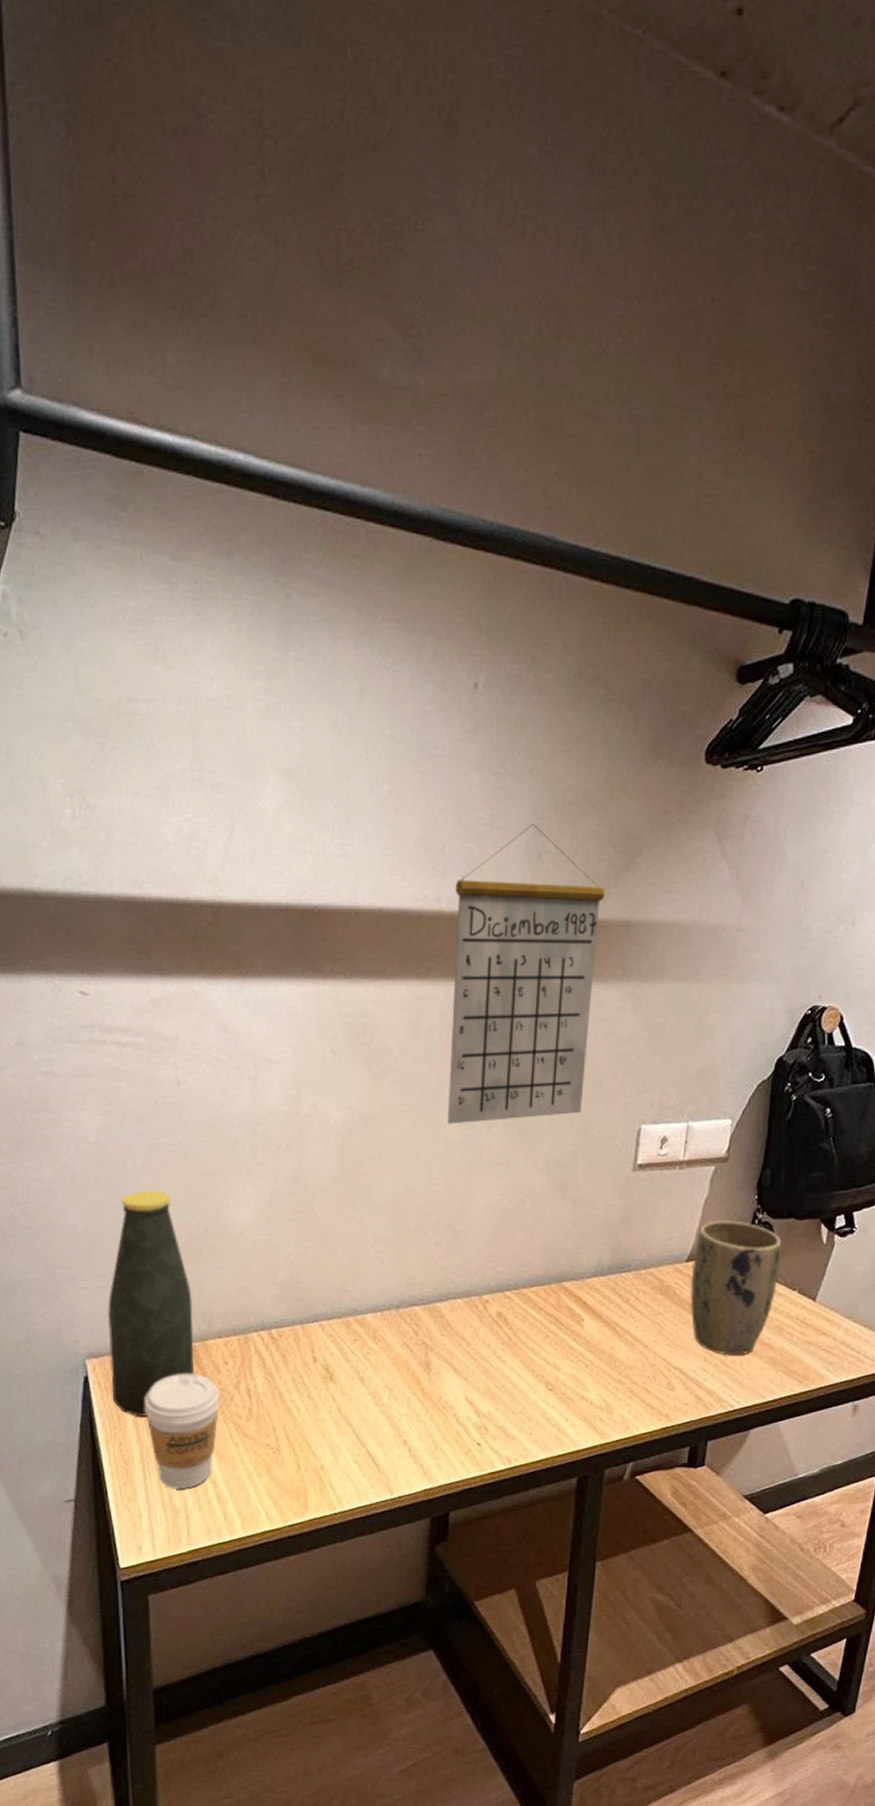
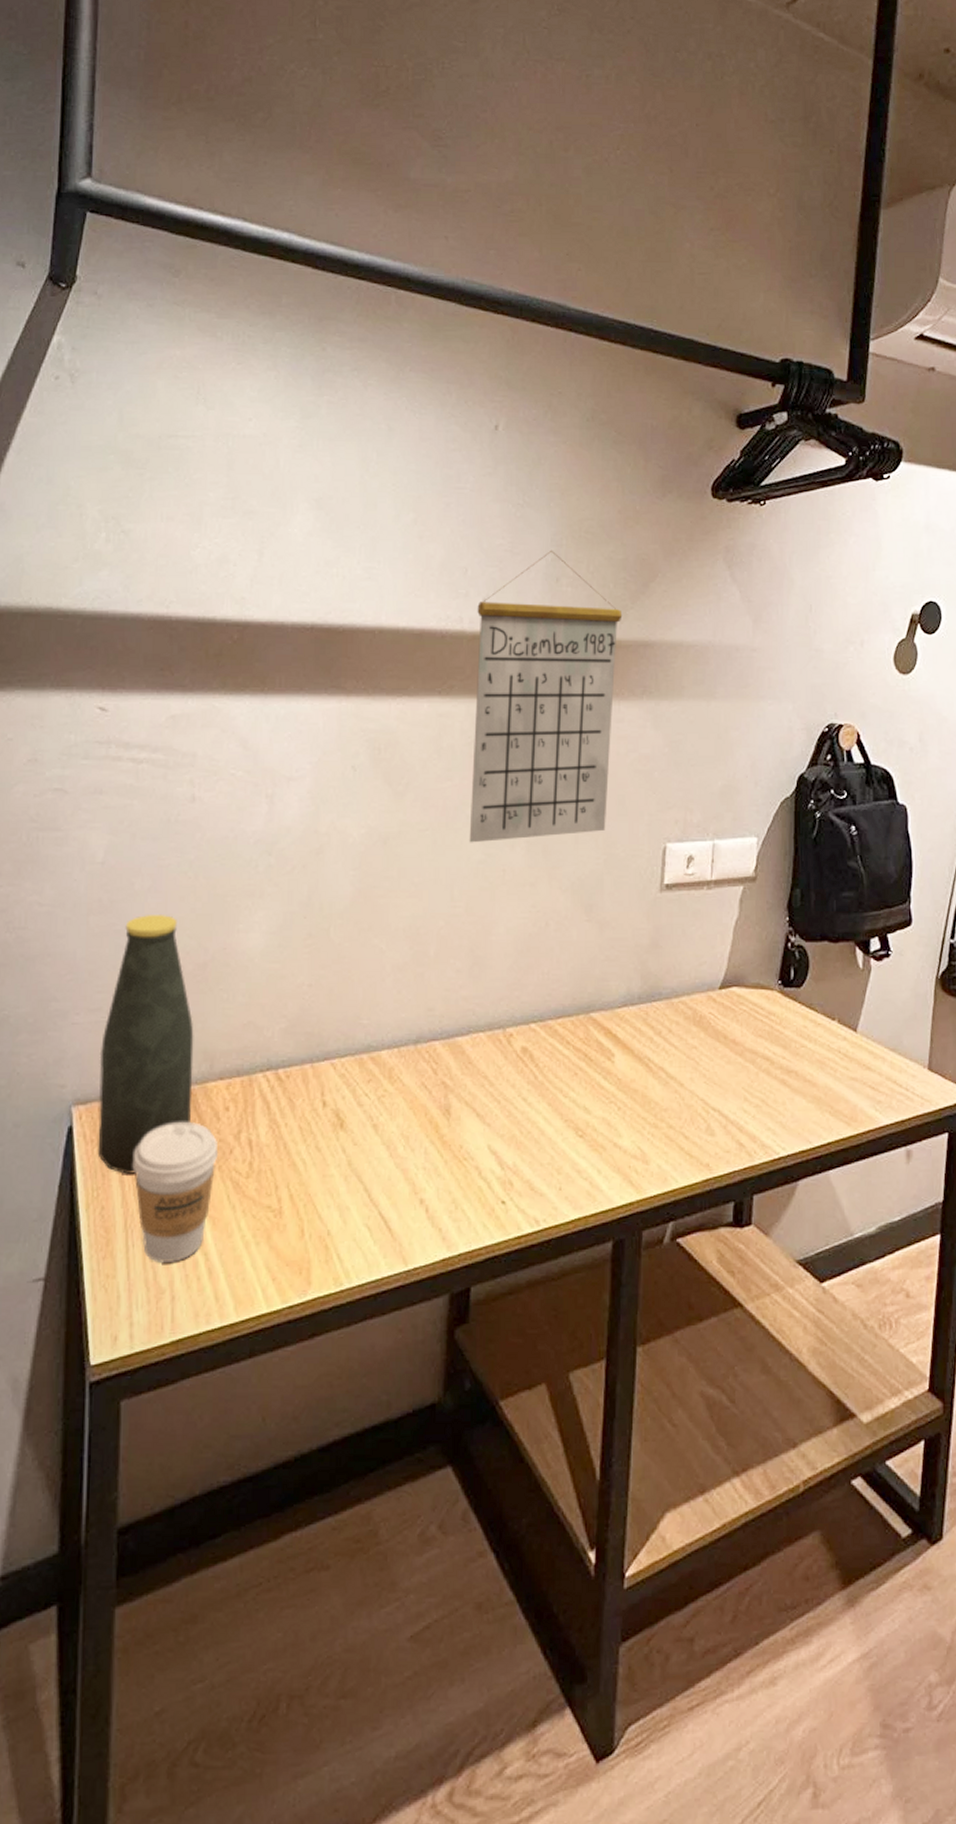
plant pot: present [690,1221,782,1355] -> none [725,944,817,1094]

